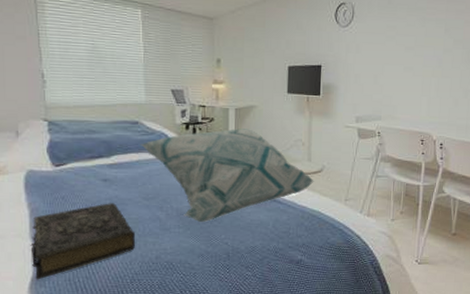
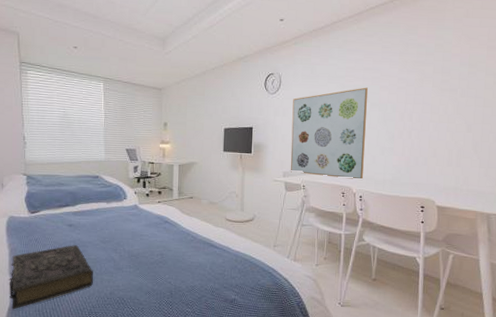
decorative pillow: present [140,129,314,223] -> none [99,182,246,264]
wall art: none [364,21,451,125] -> present [290,87,368,179]

